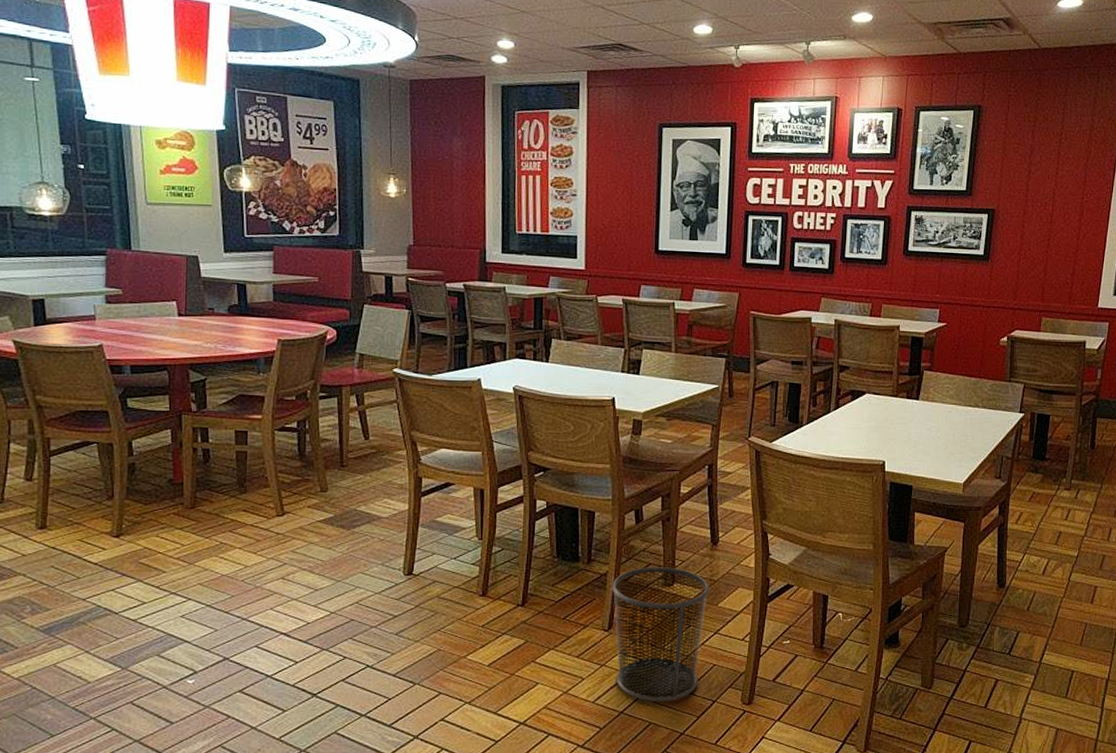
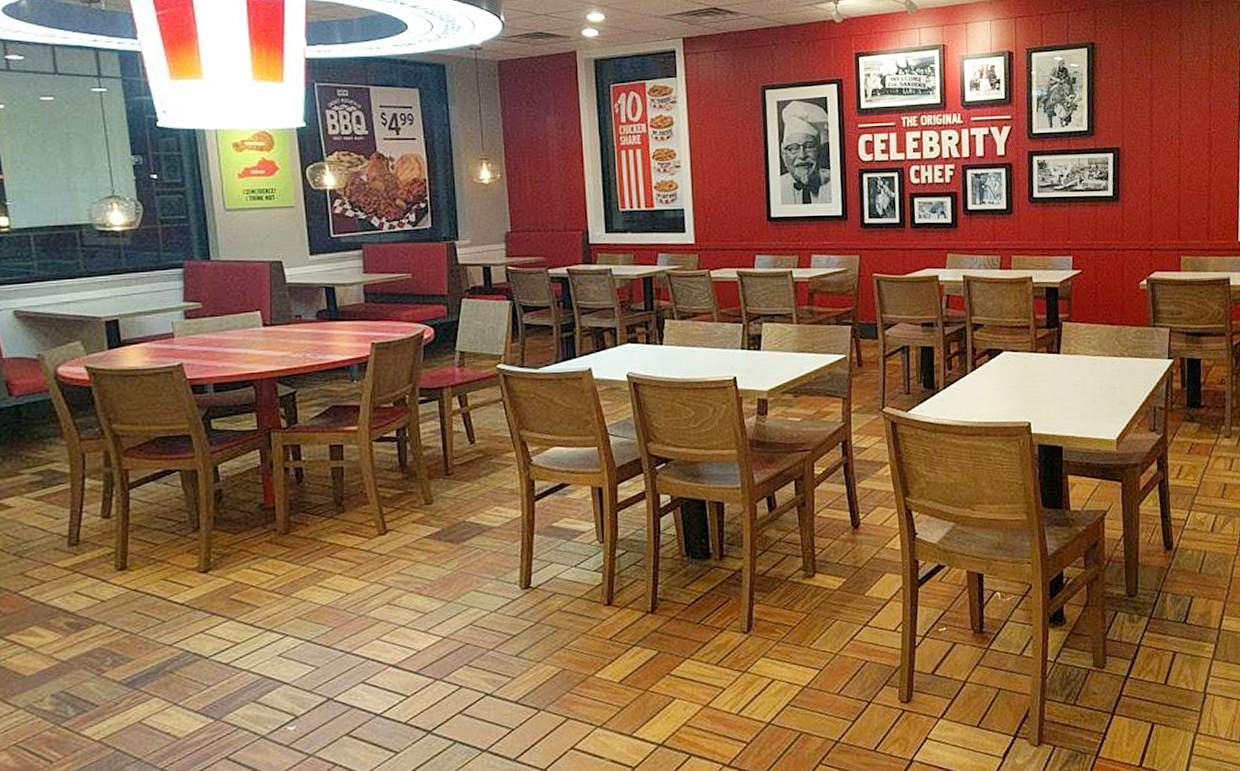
waste bin: present [611,567,710,702] -> none [747,556,855,709]

